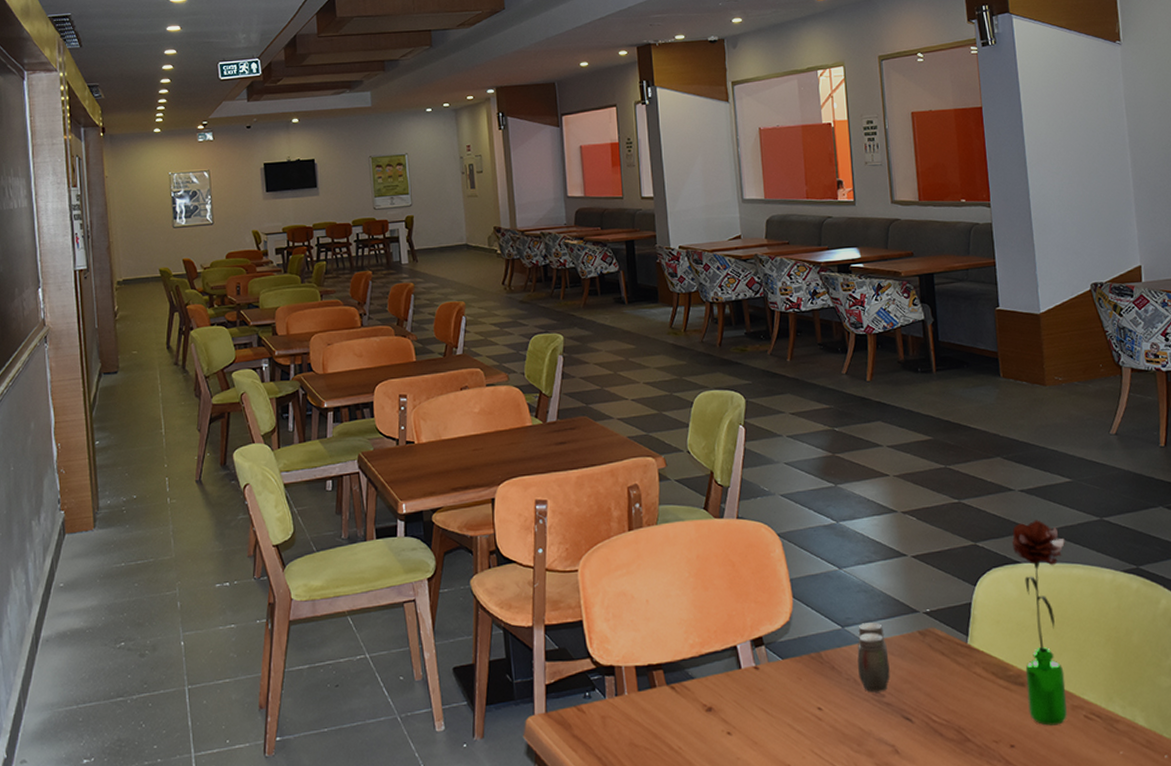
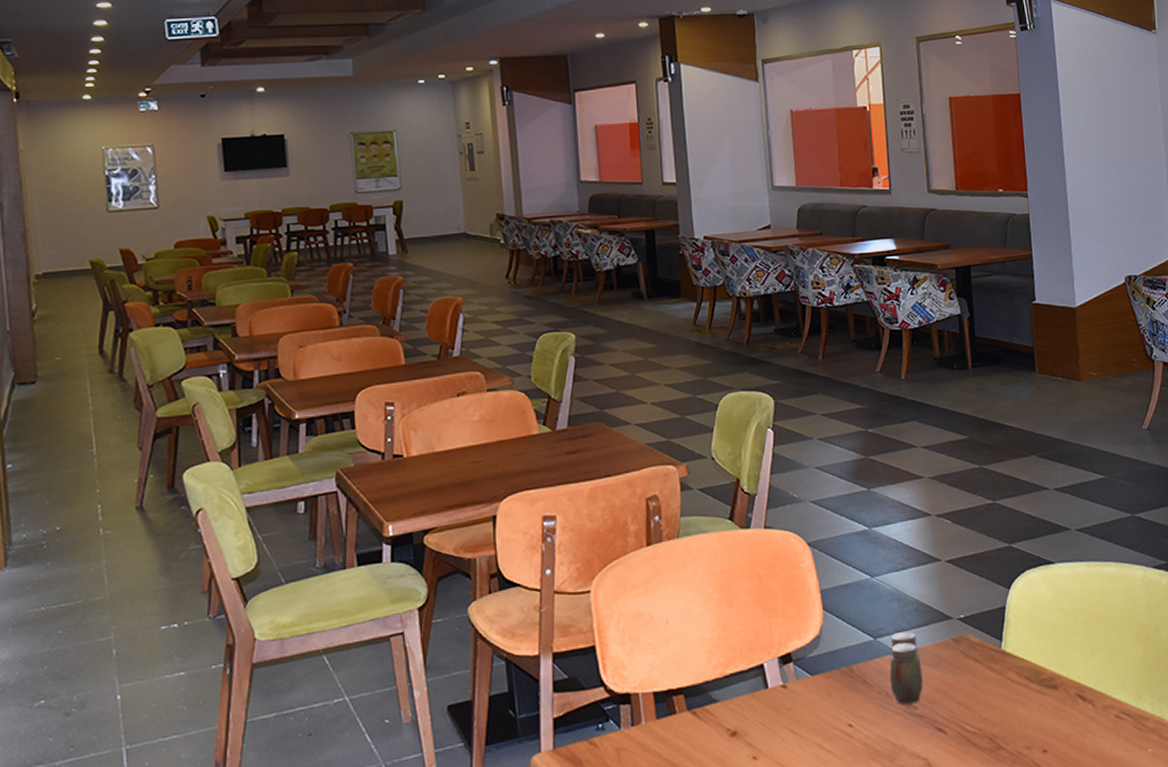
flower: present [1011,520,1067,726] -> none [1045,518,1099,728]

